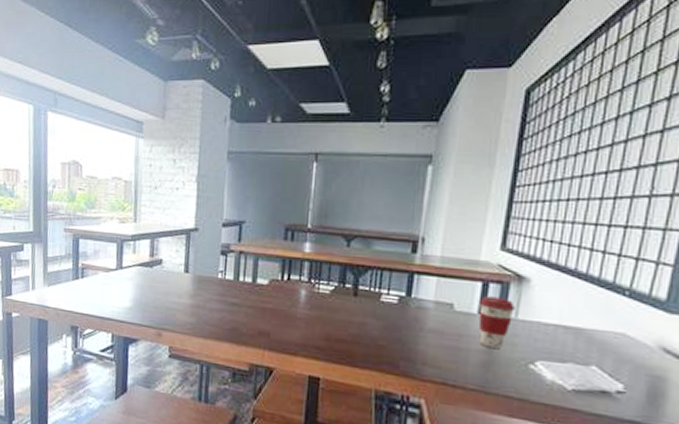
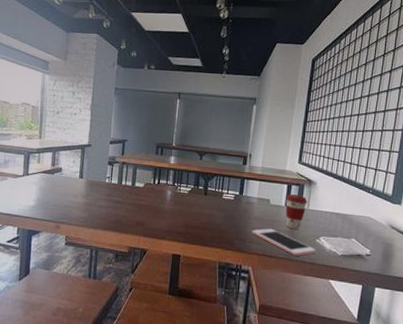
cell phone: none [425,345,529,388] -> present [252,228,316,256]

